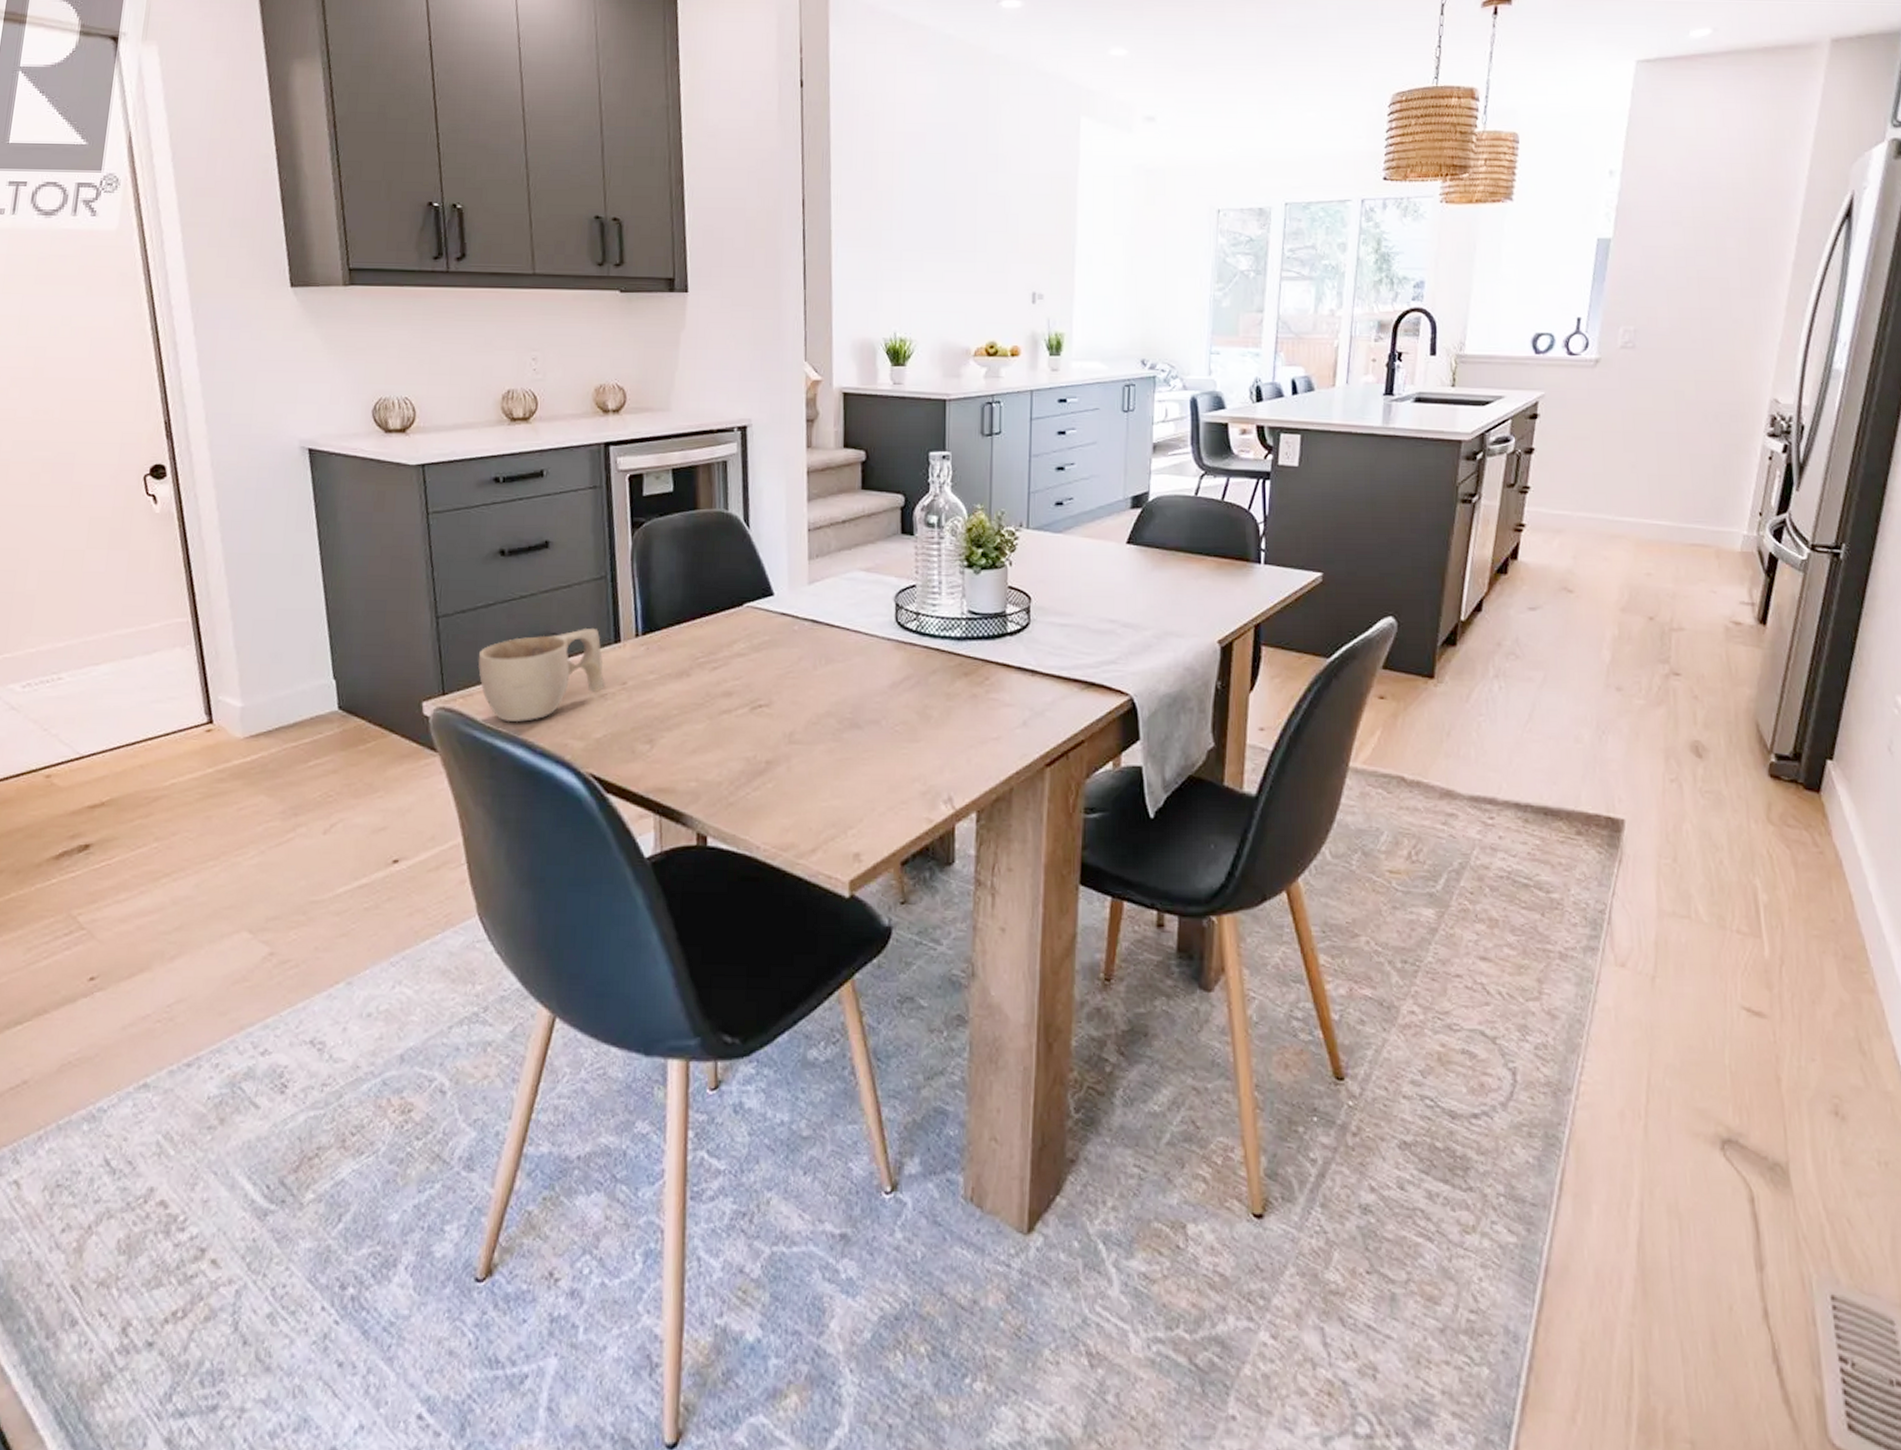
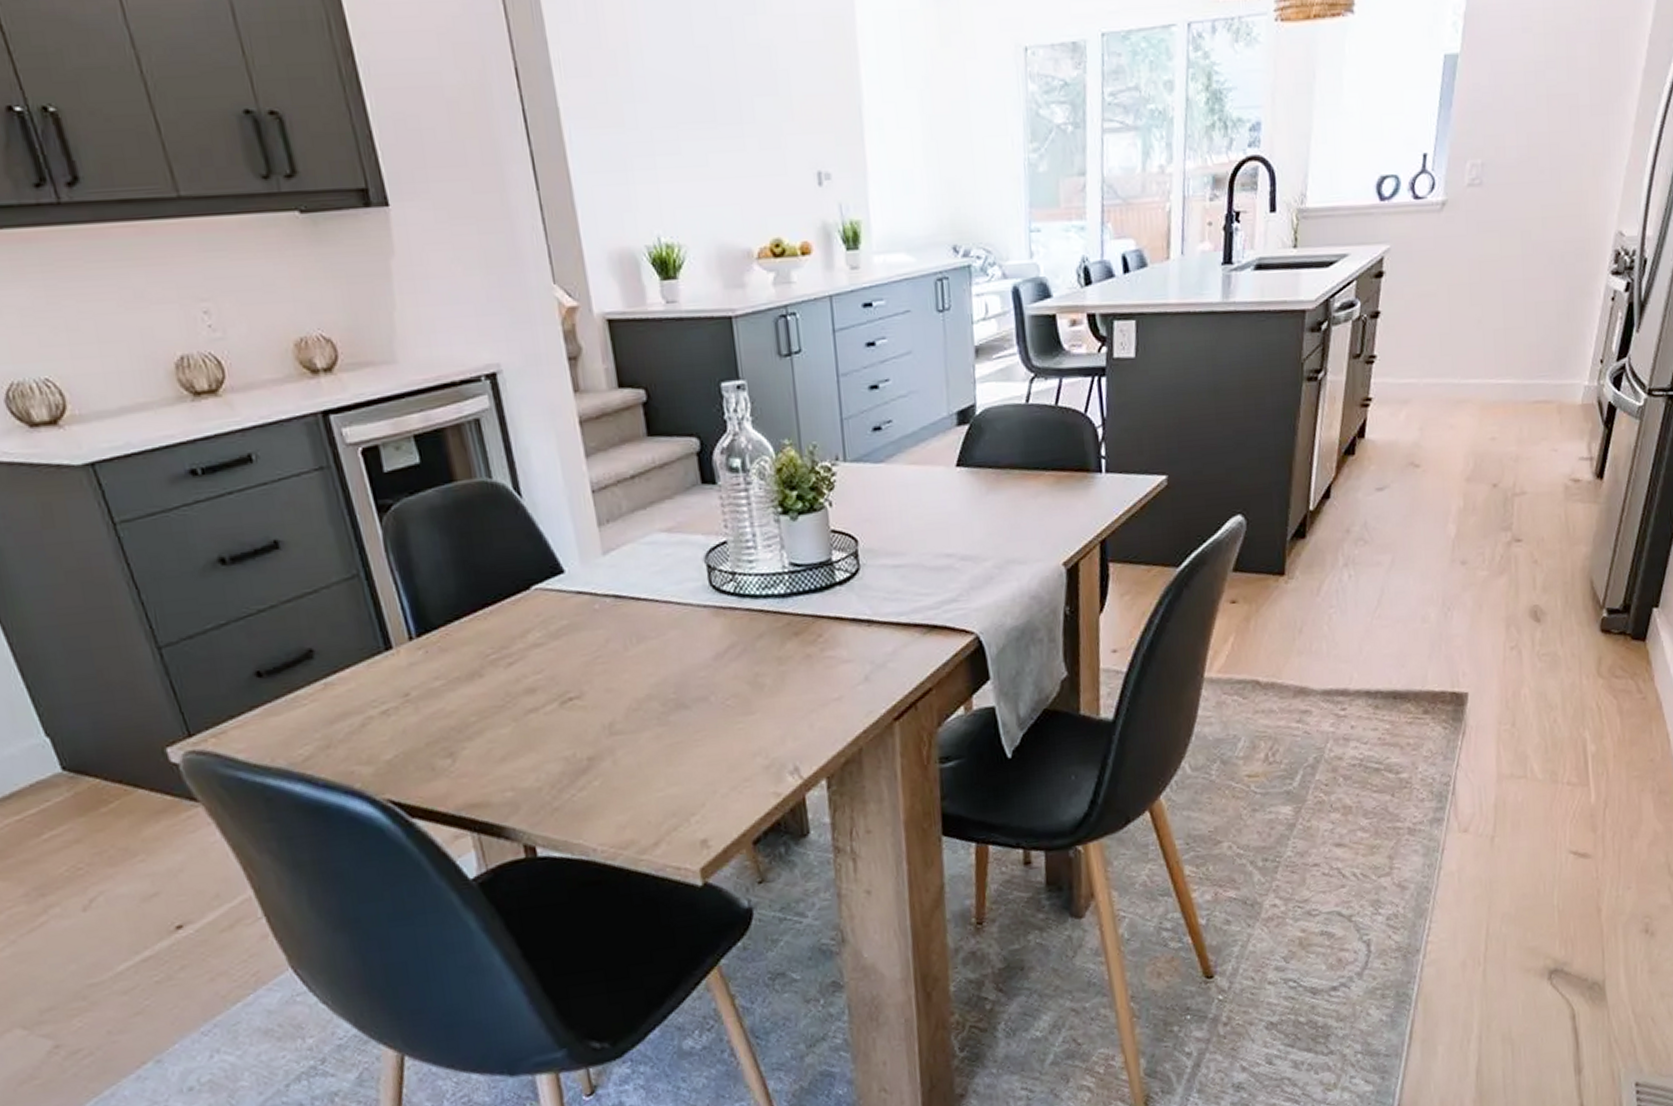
cup: present [478,629,605,722] -> none [221,637,385,757]

